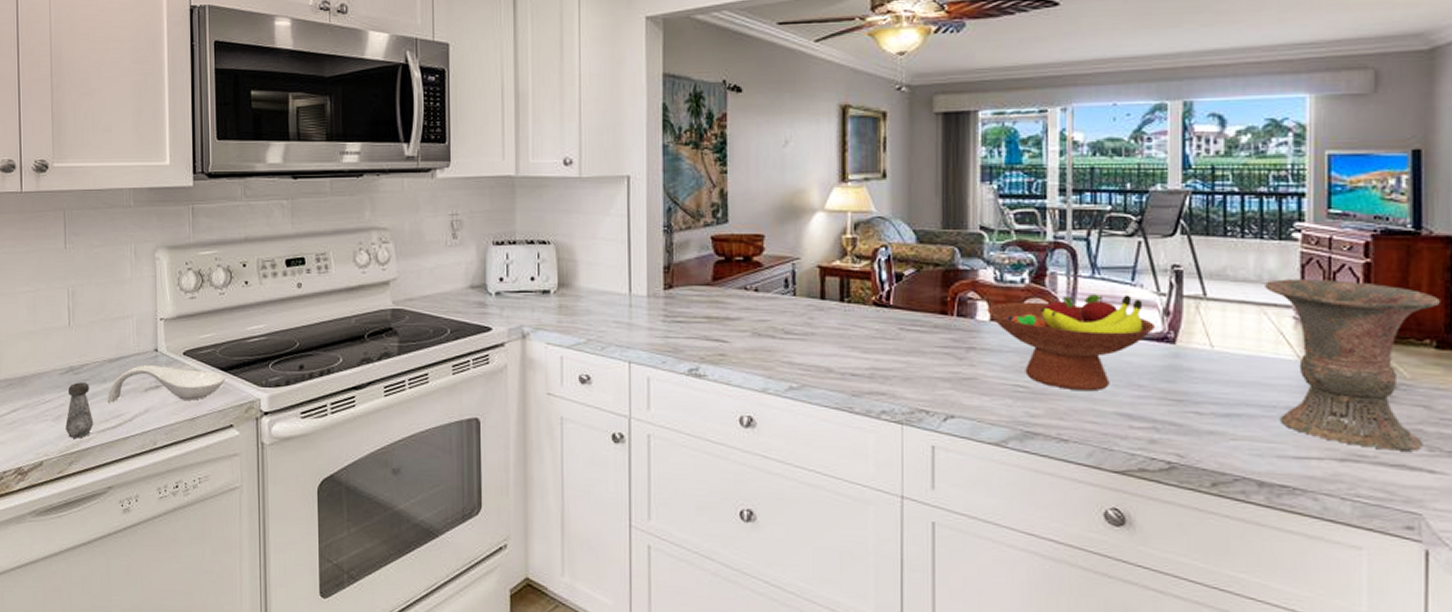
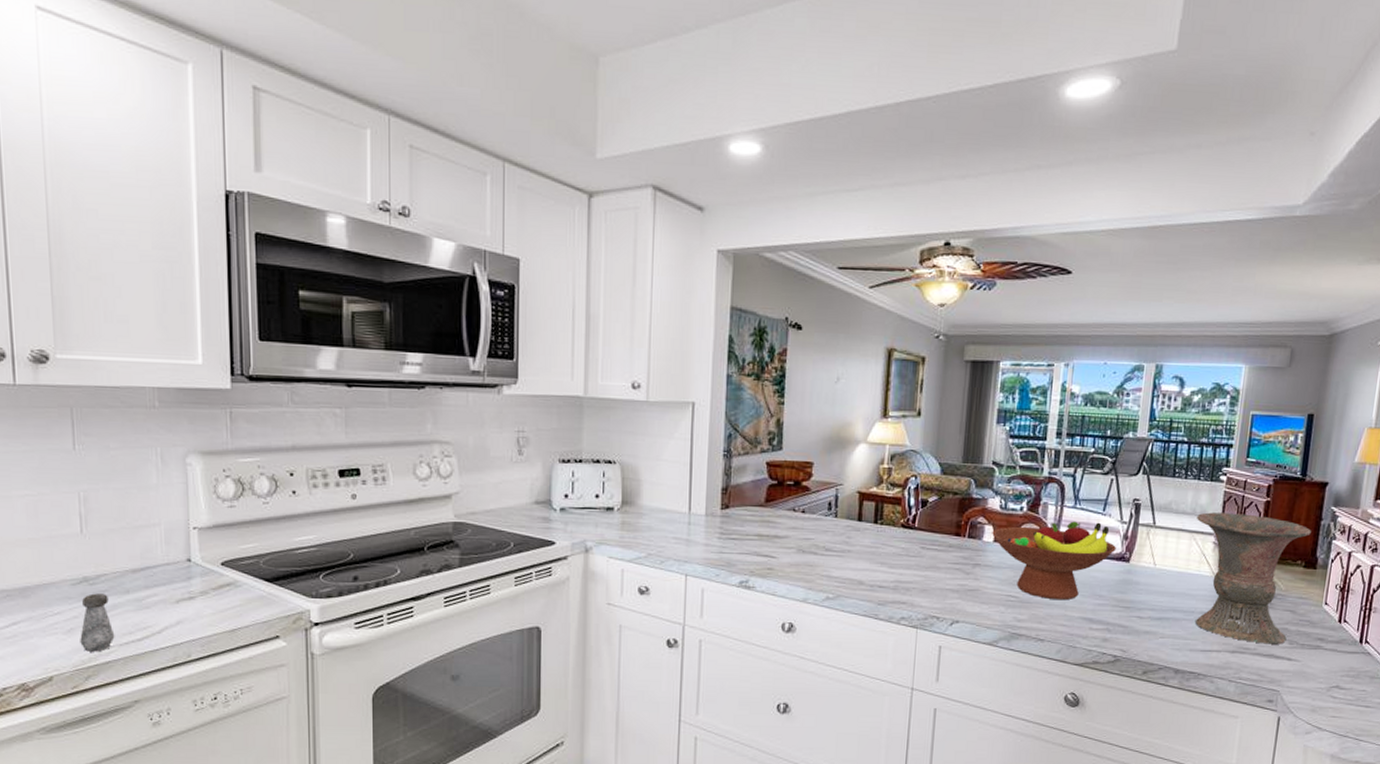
spoon rest: present [107,365,226,403] -> none [130,576,271,615]

